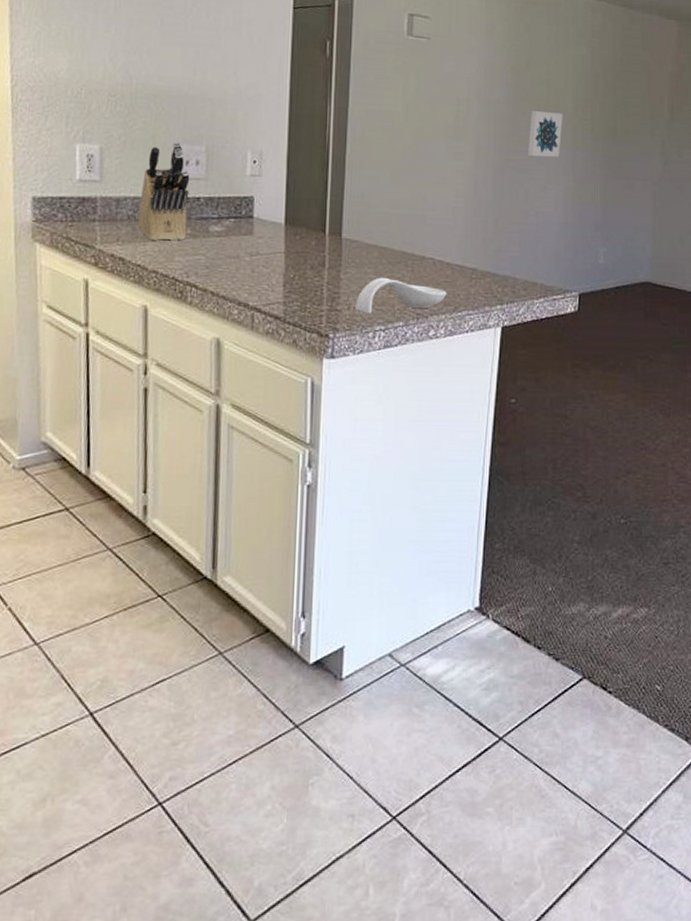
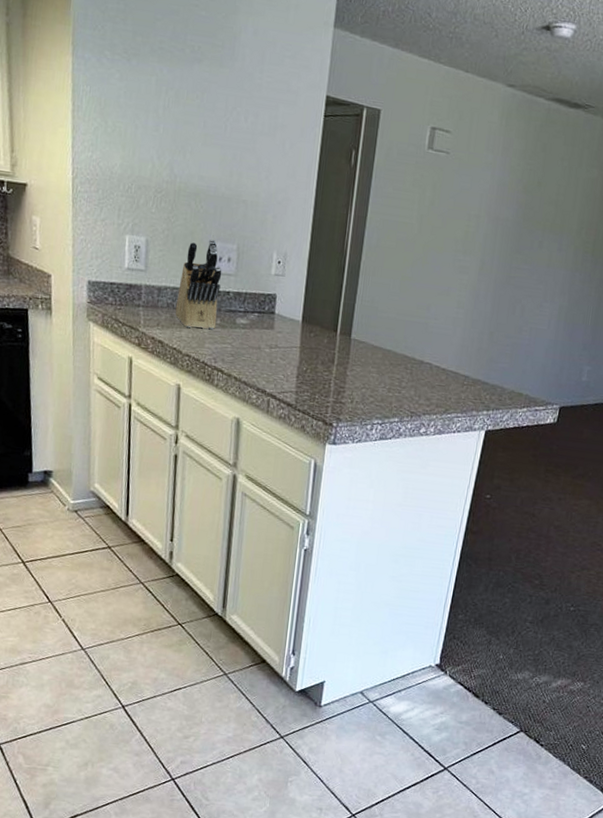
spoon rest: present [355,277,447,314] -> none [357,376,440,409]
wall art: present [528,111,563,157] -> none [529,231,567,277]

